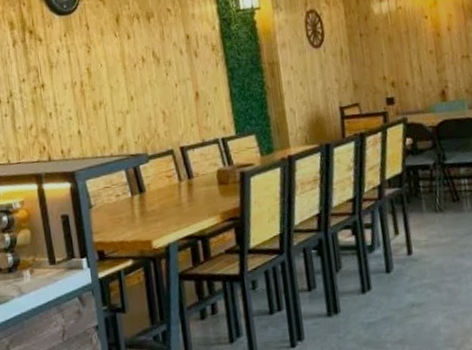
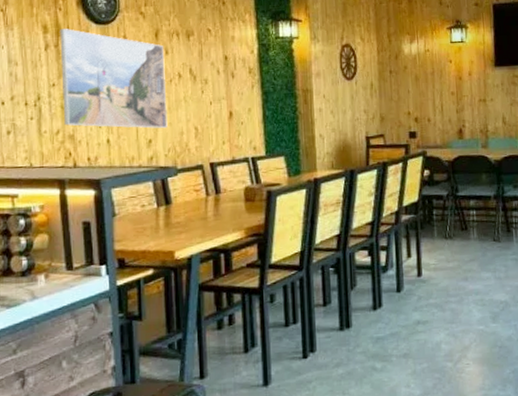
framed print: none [25,22,135,120] -> present [60,29,167,129]

